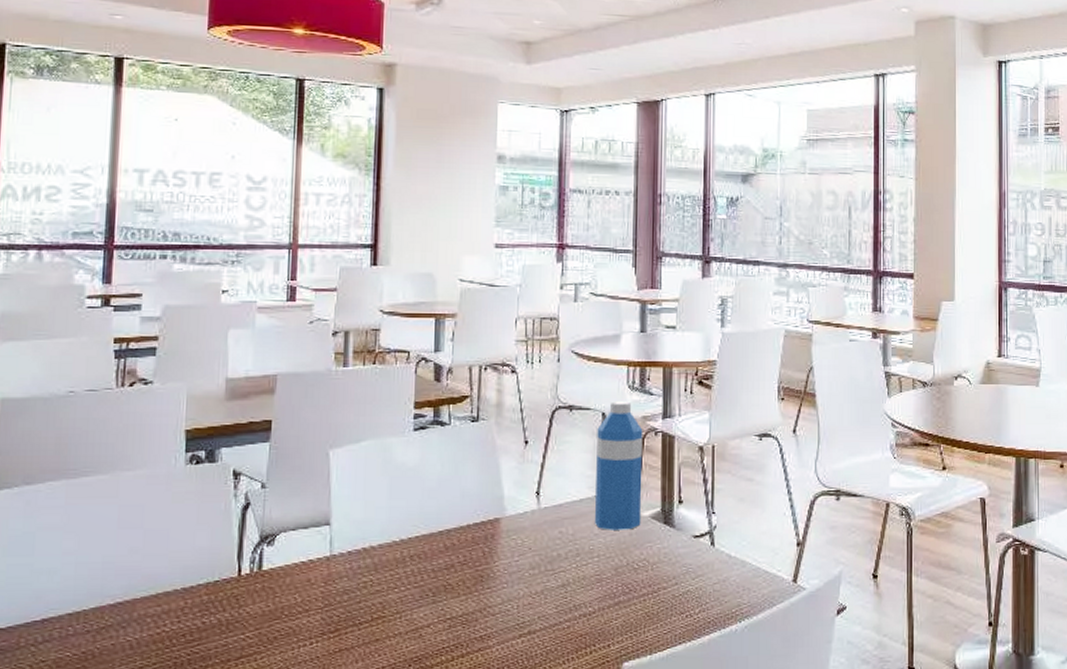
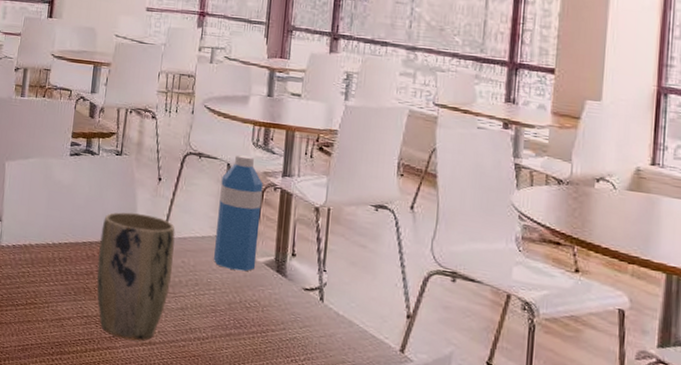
plant pot: none [459,486,549,635] -> present [96,212,175,341]

